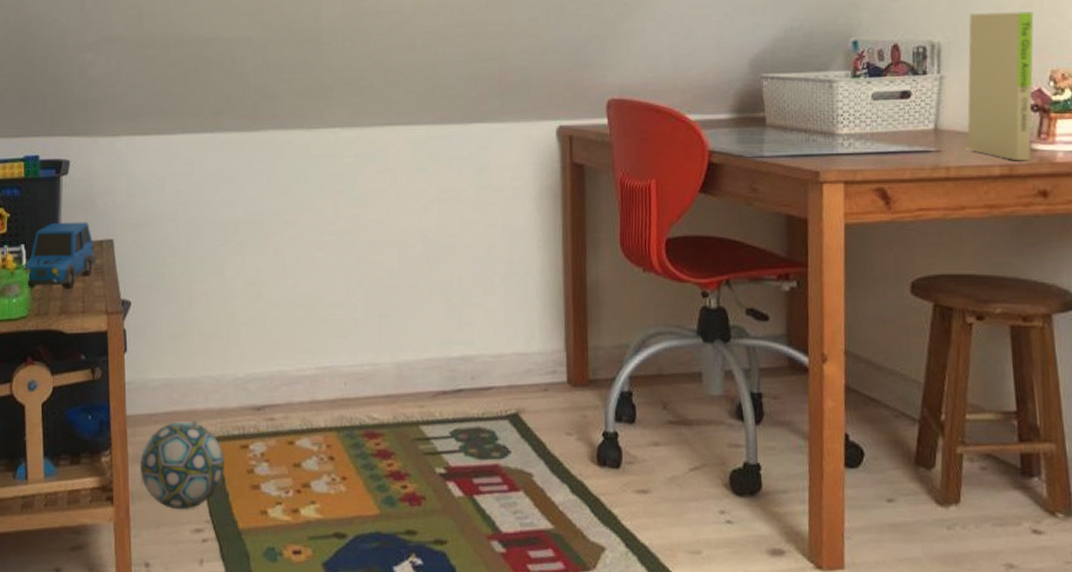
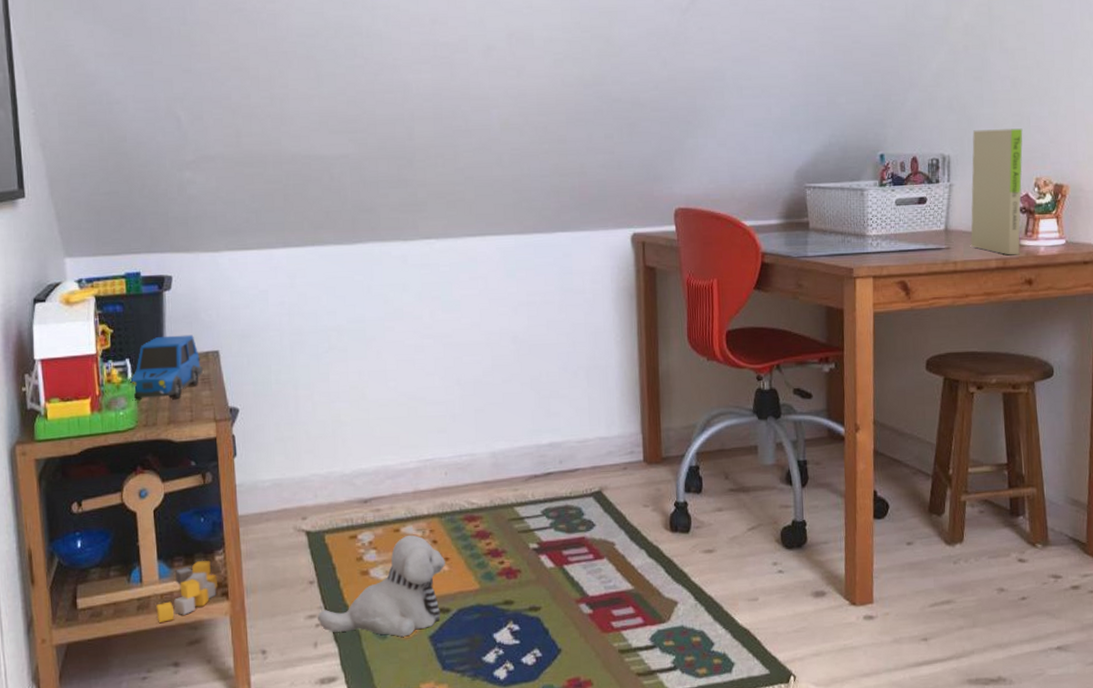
toy blocks: none [40,461,102,524] -> present [156,561,217,622]
ball: present [139,421,224,510] -> none [252,517,335,600]
plush toy: none [205,448,342,561] -> present [318,534,445,637]

